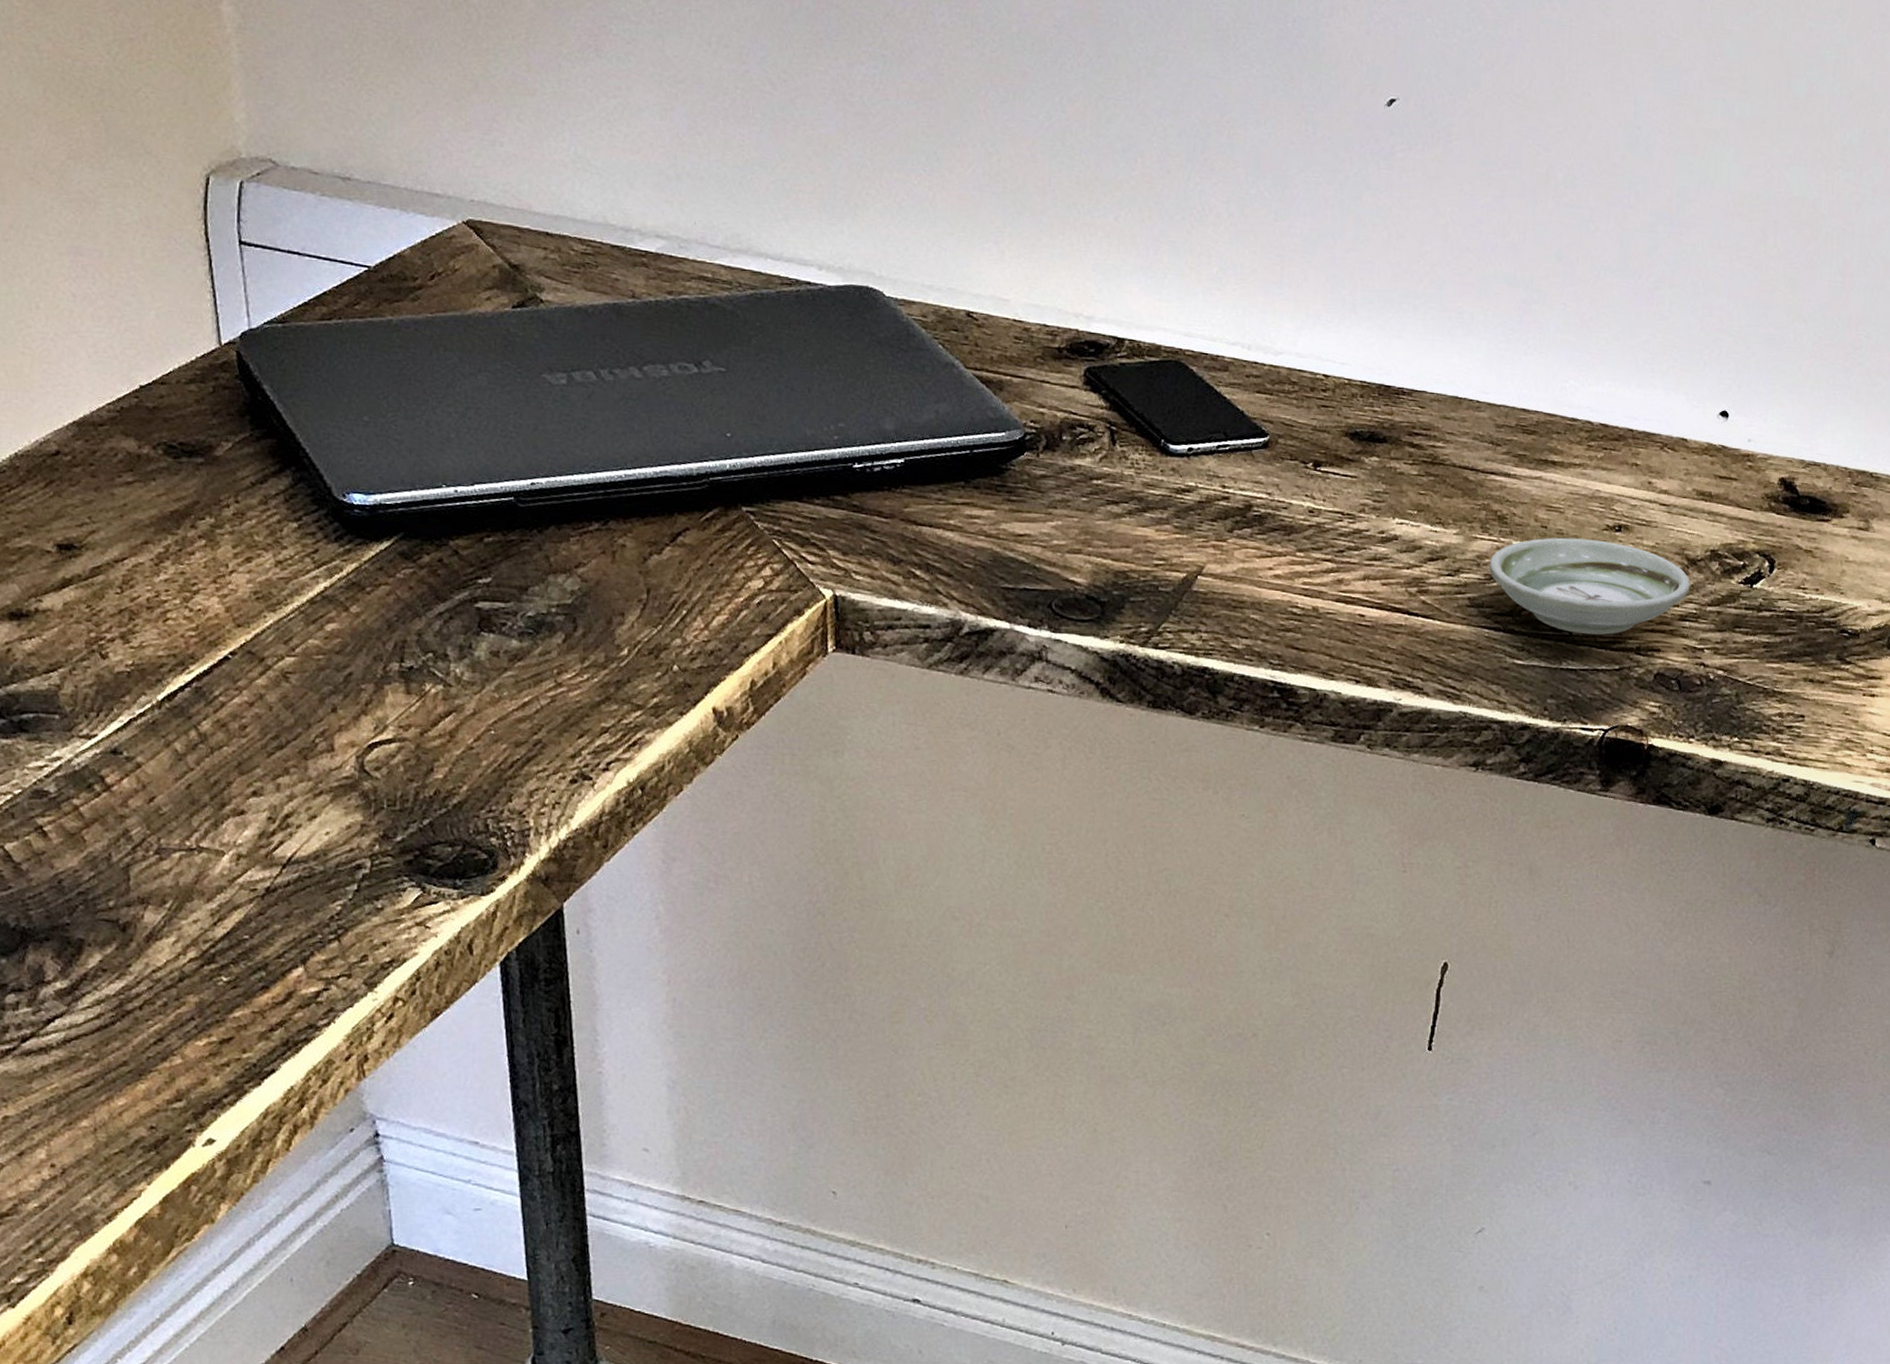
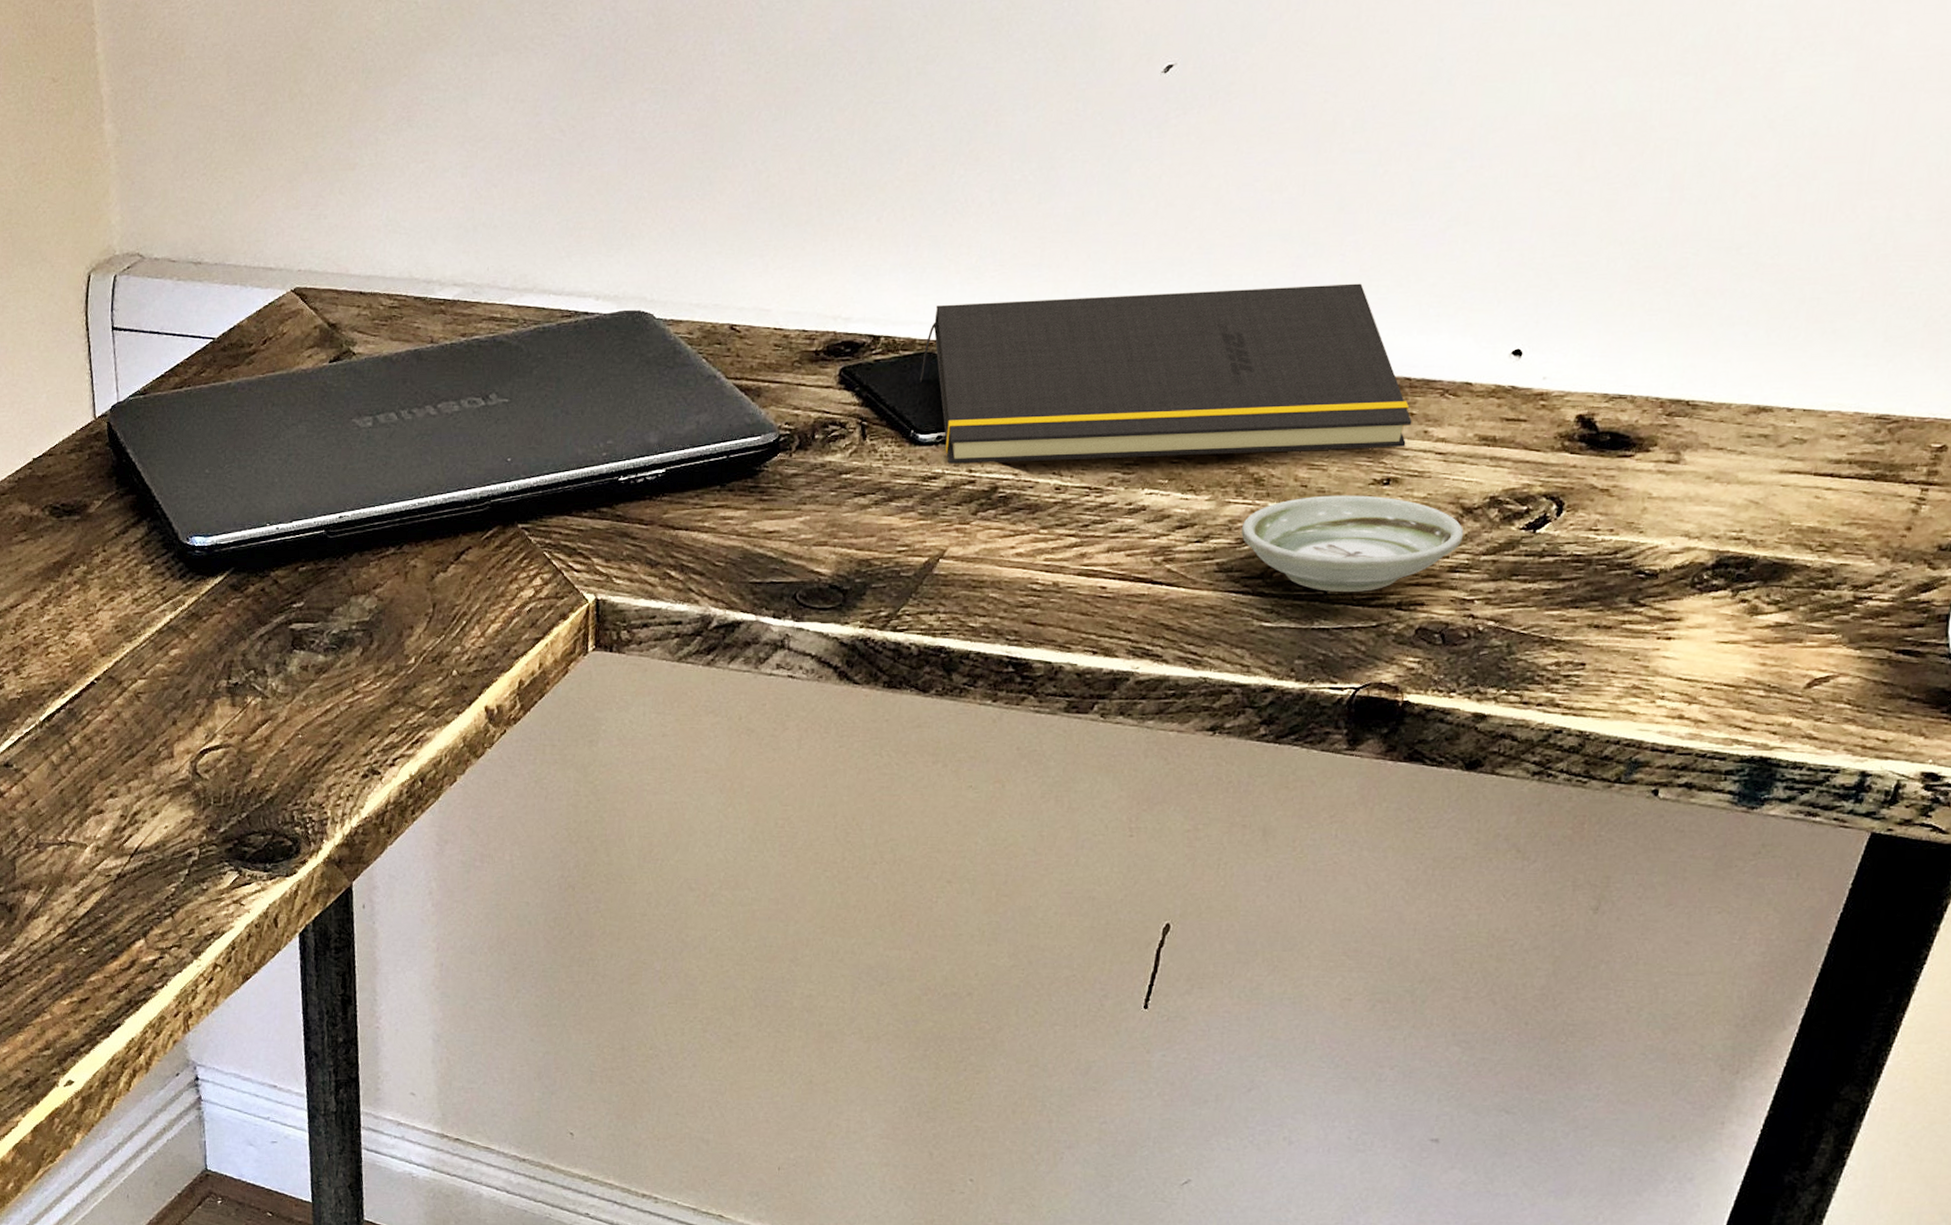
notepad: none [1167,313,1637,496] -> present [919,283,1412,464]

